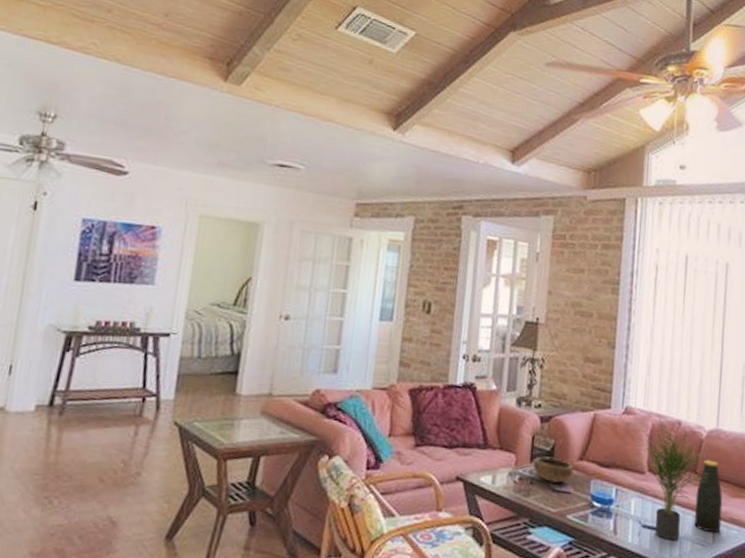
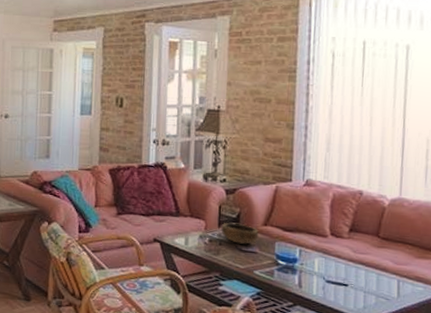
potted plant: present [638,417,708,541] -> none [321,188,391,295]
bottle: present [694,460,723,533] -> none [378,225,407,289]

